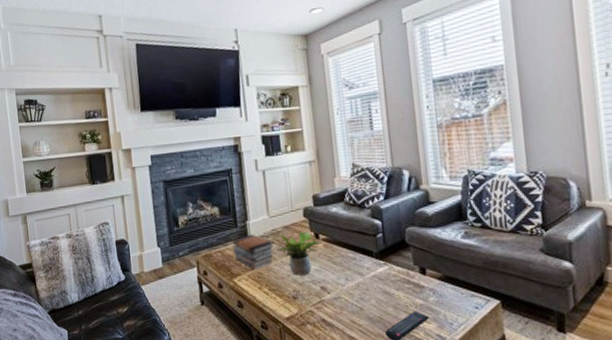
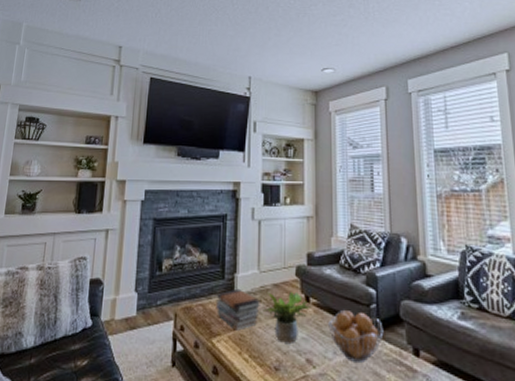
fruit basket: none [338,242,391,285] -> present [328,310,384,362]

